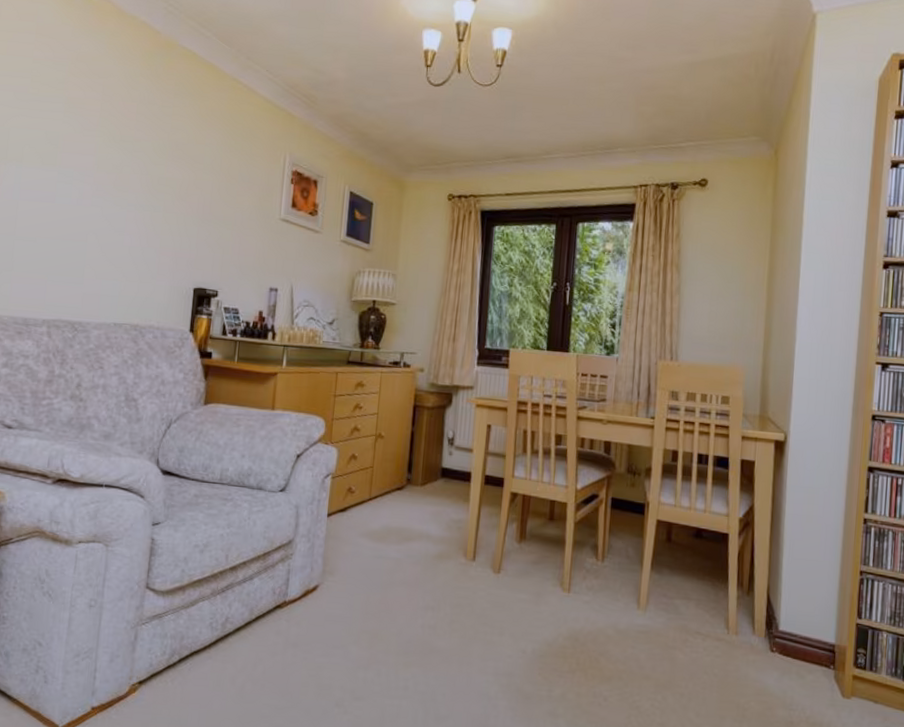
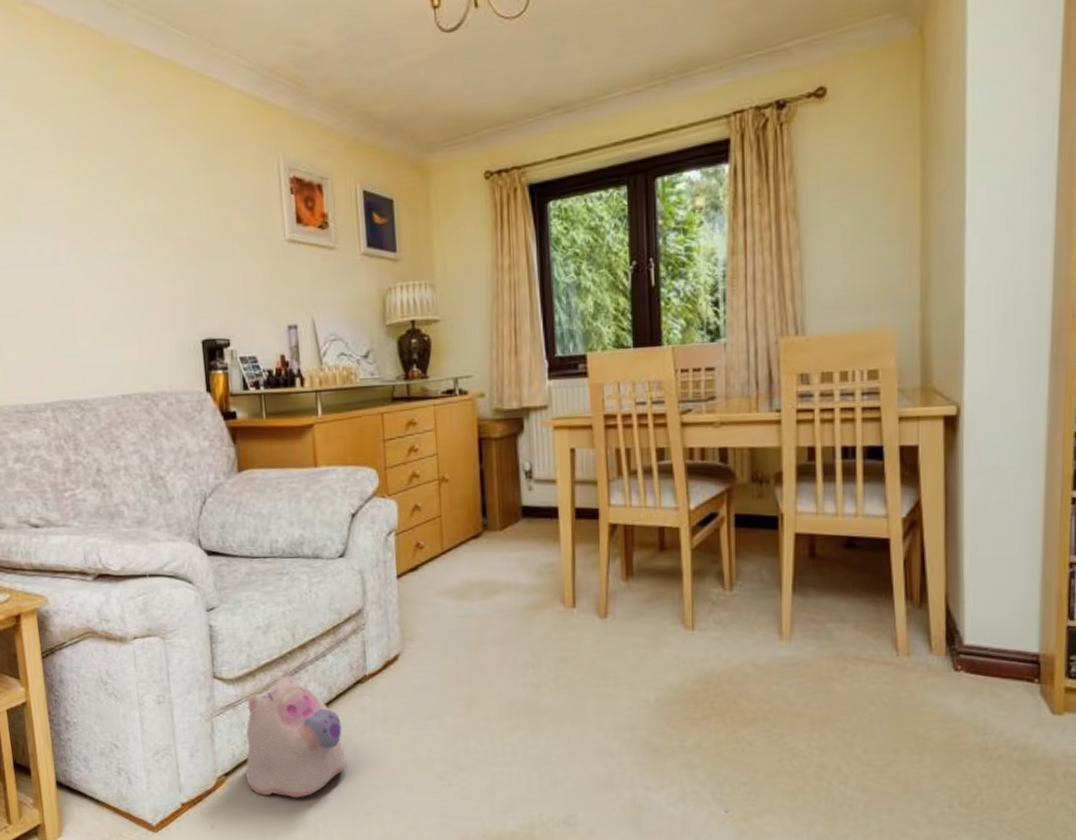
plush toy: none [158,592,256,712] -> present [245,674,347,798]

